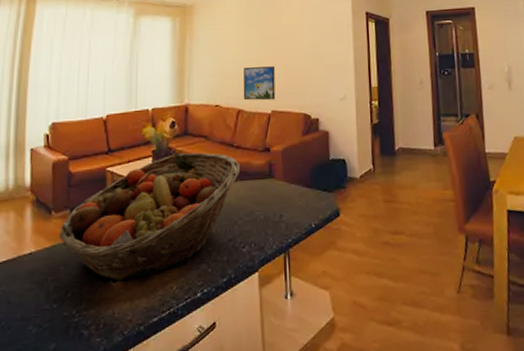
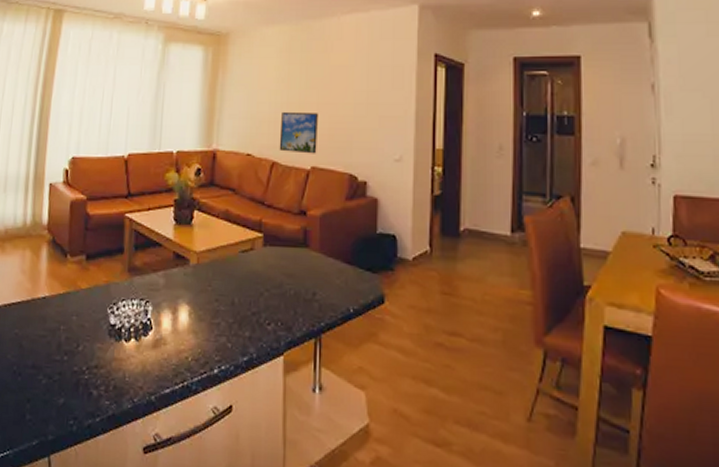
fruit basket: present [59,152,241,281] -> none [73,206,271,342]

